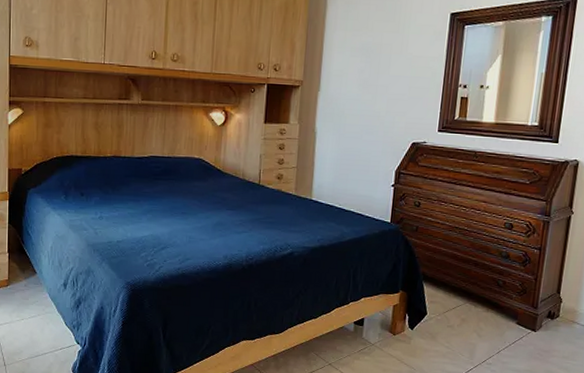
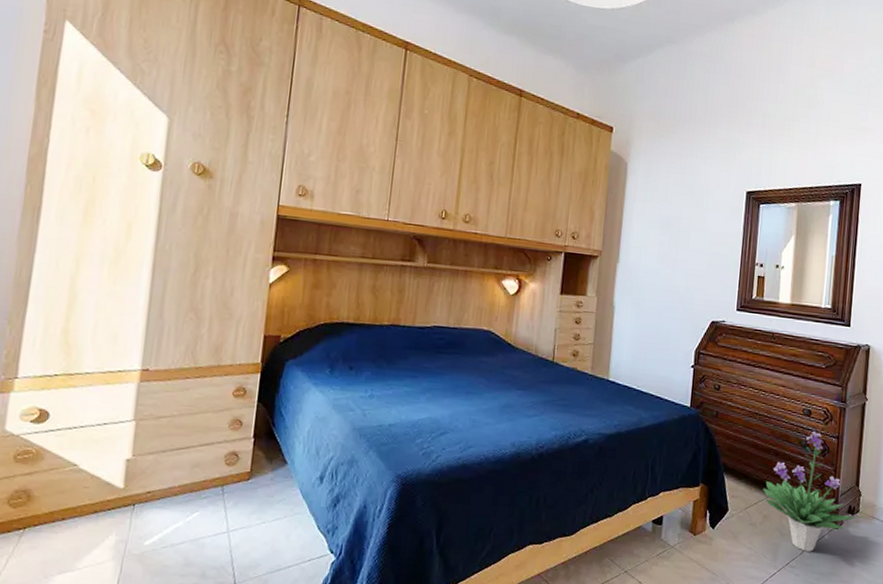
potted plant: none [461,243,556,351] -> present [762,431,857,552]

